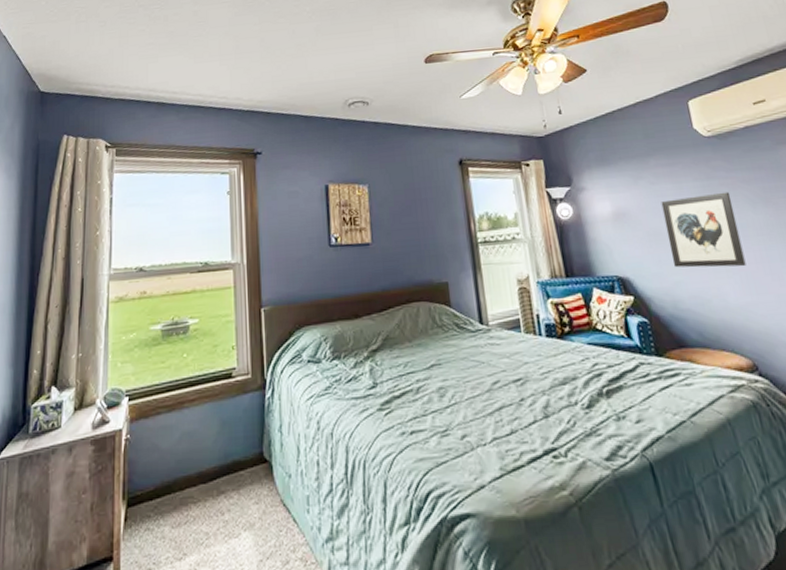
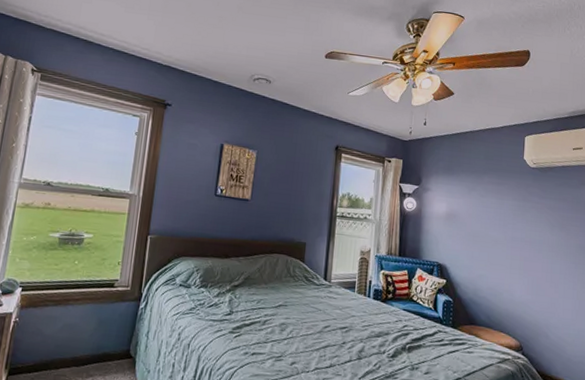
wall art: present [661,191,746,268] -> none [481,211,538,273]

